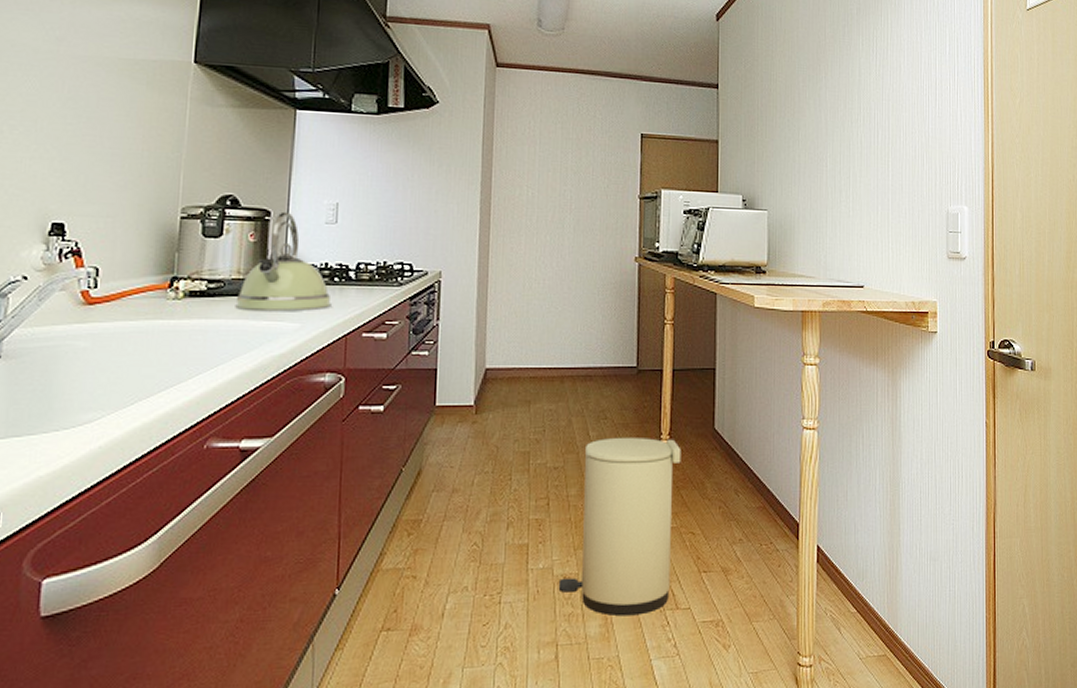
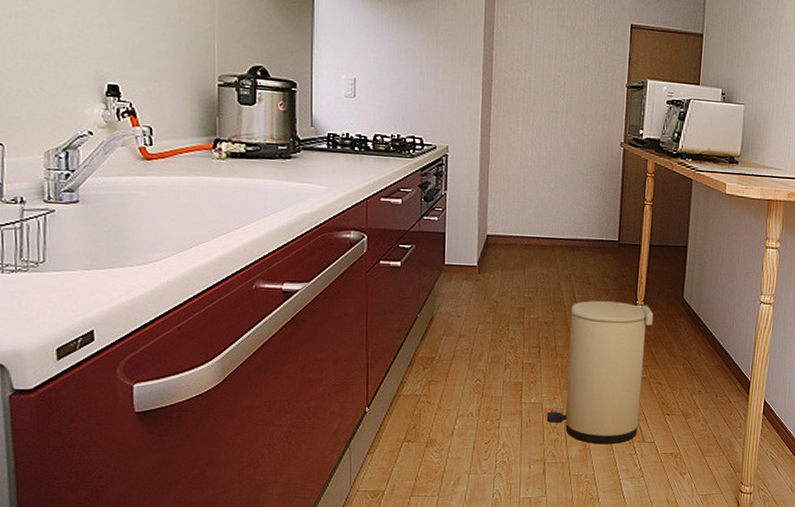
kettle: present [235,211,332,312] -> none [271,84,353,176]

